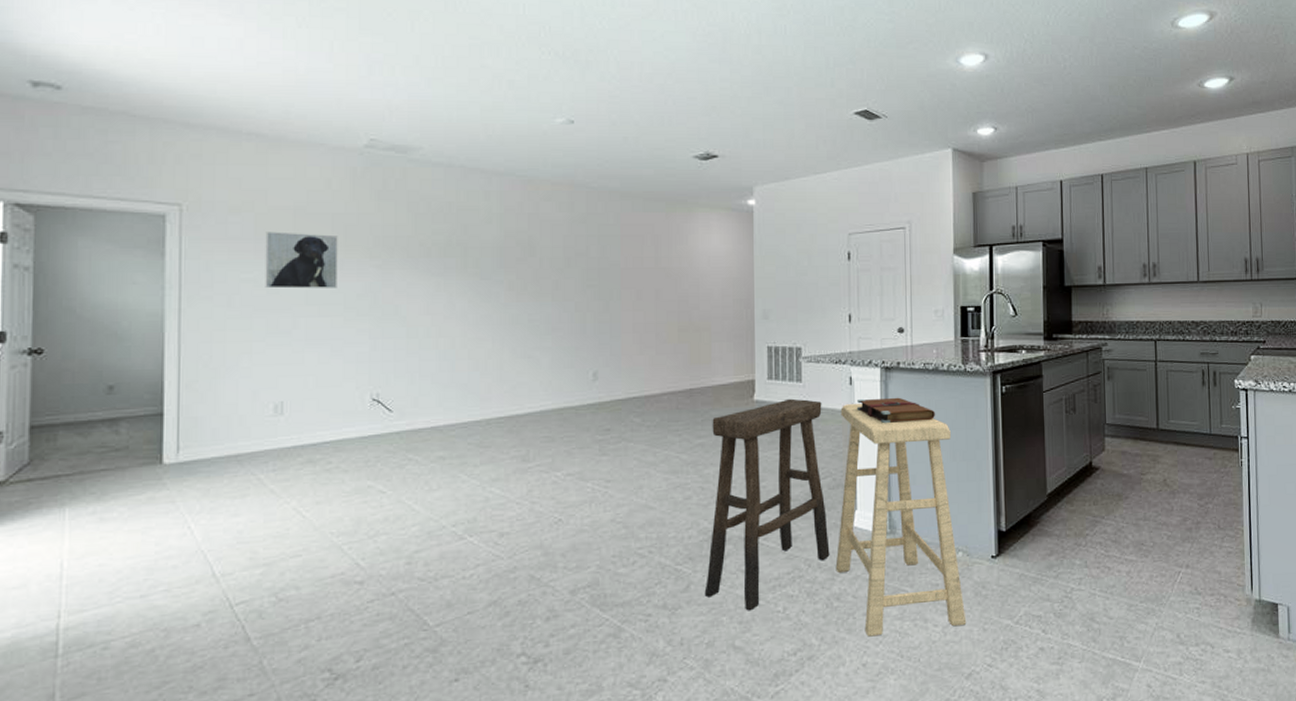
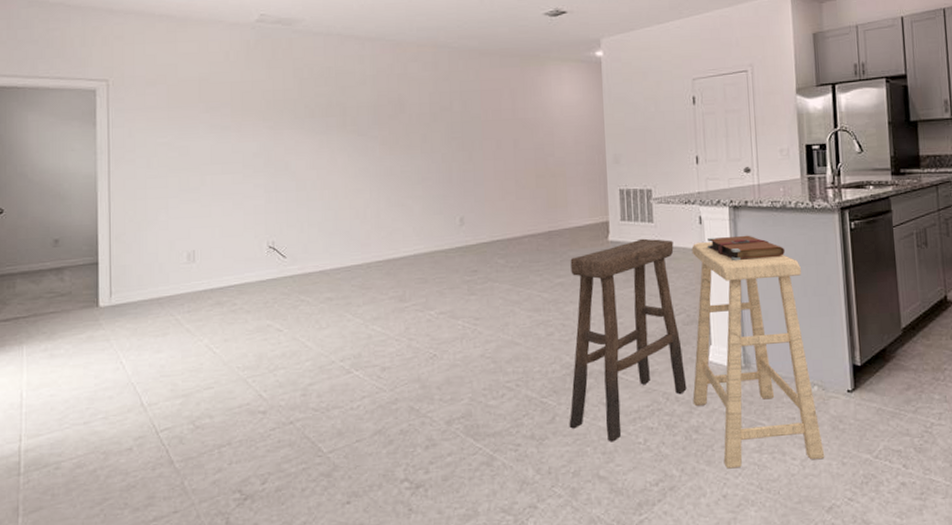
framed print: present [265,232,338,289] -> none [176,100,237,151]

